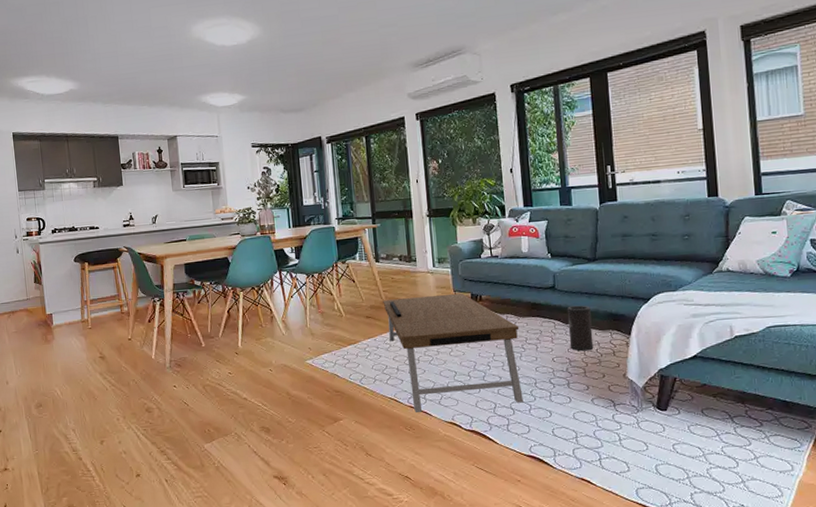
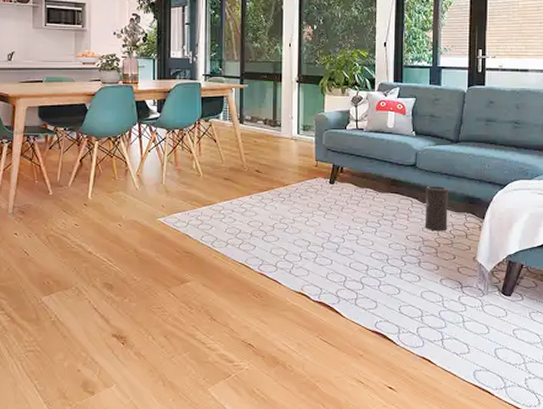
coffee table: present [383,293,523,412] -> none [243,162,377,280]

